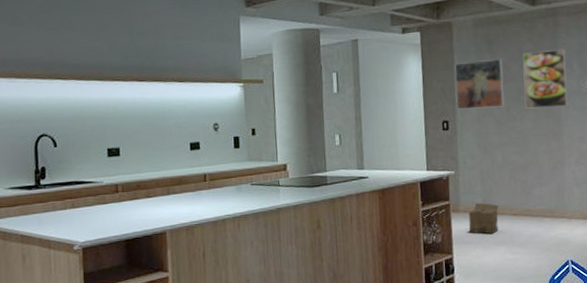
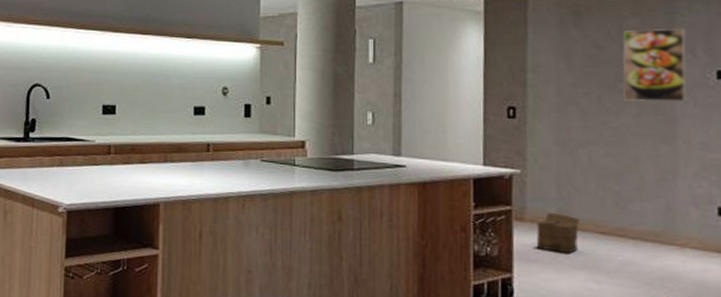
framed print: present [454,59,505,110] -> none [527,36,596,96]

